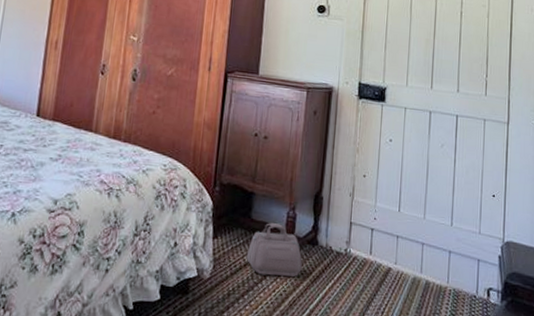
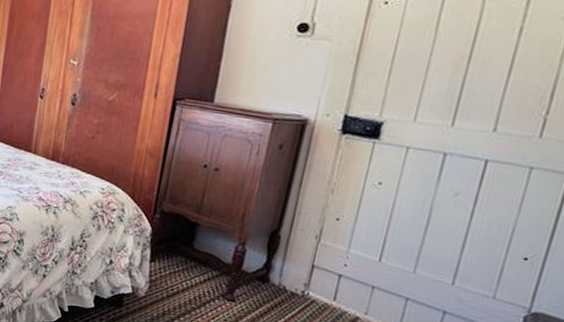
handbag: present [246,223,302,278] -> none [184,254,249,309]

